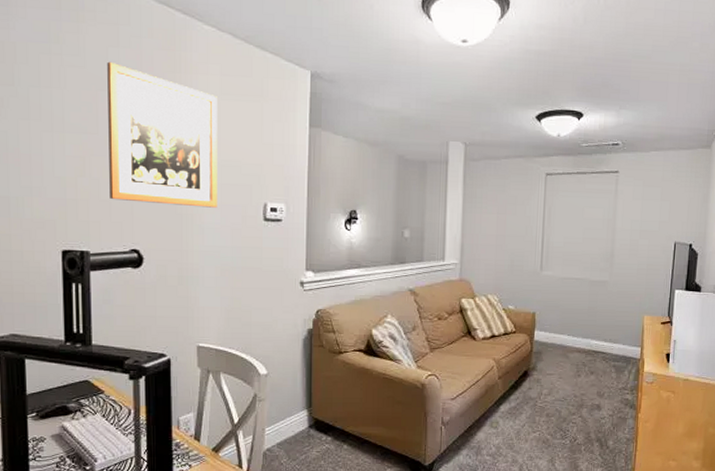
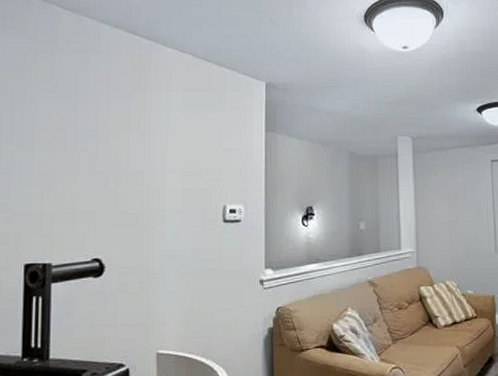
wall art: present [107,61,218,208] -> none [74,85,179,213]

